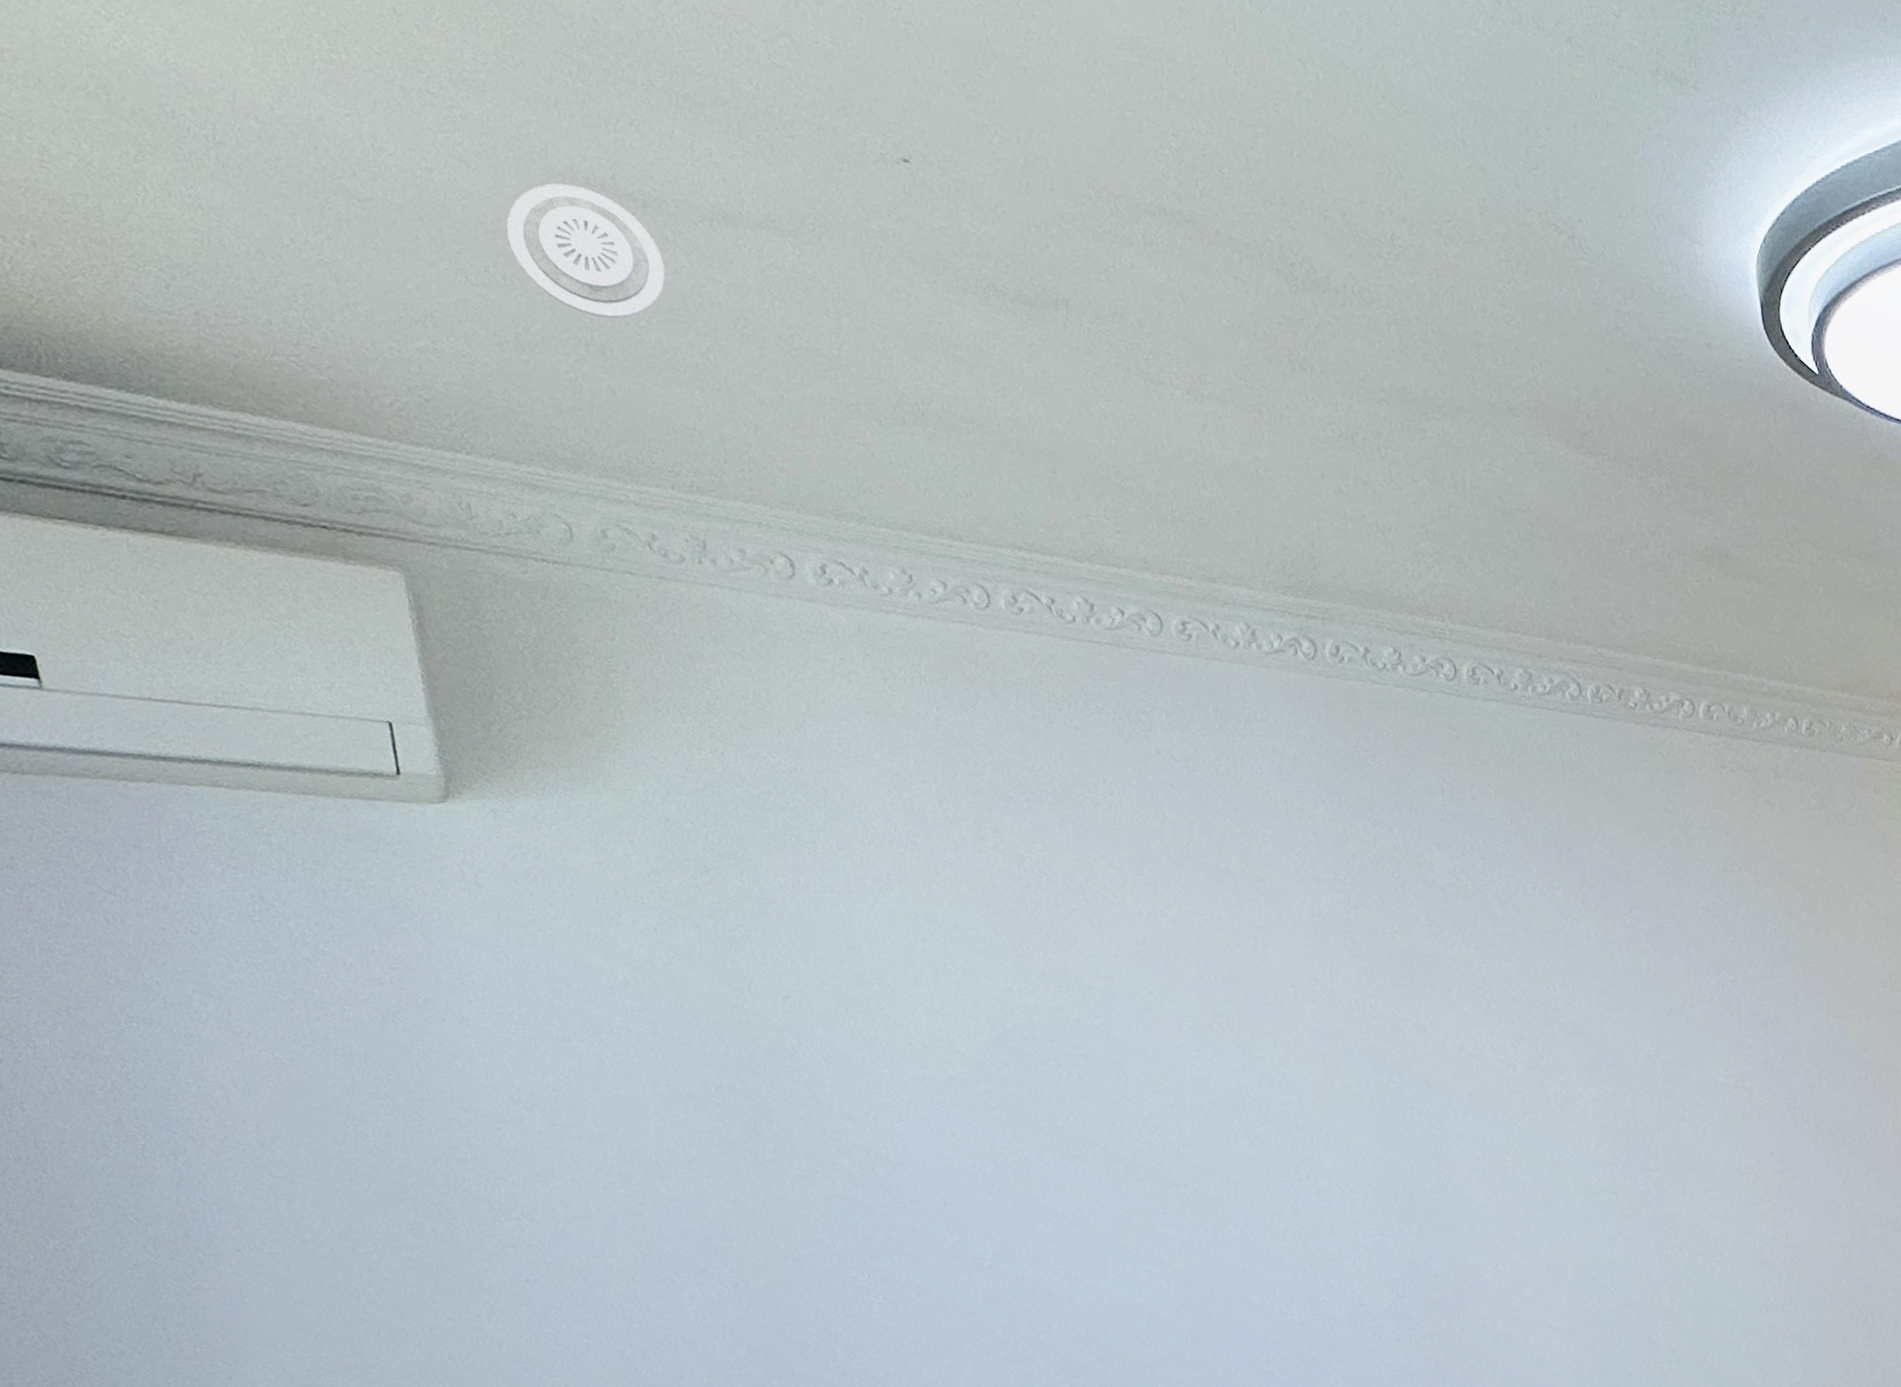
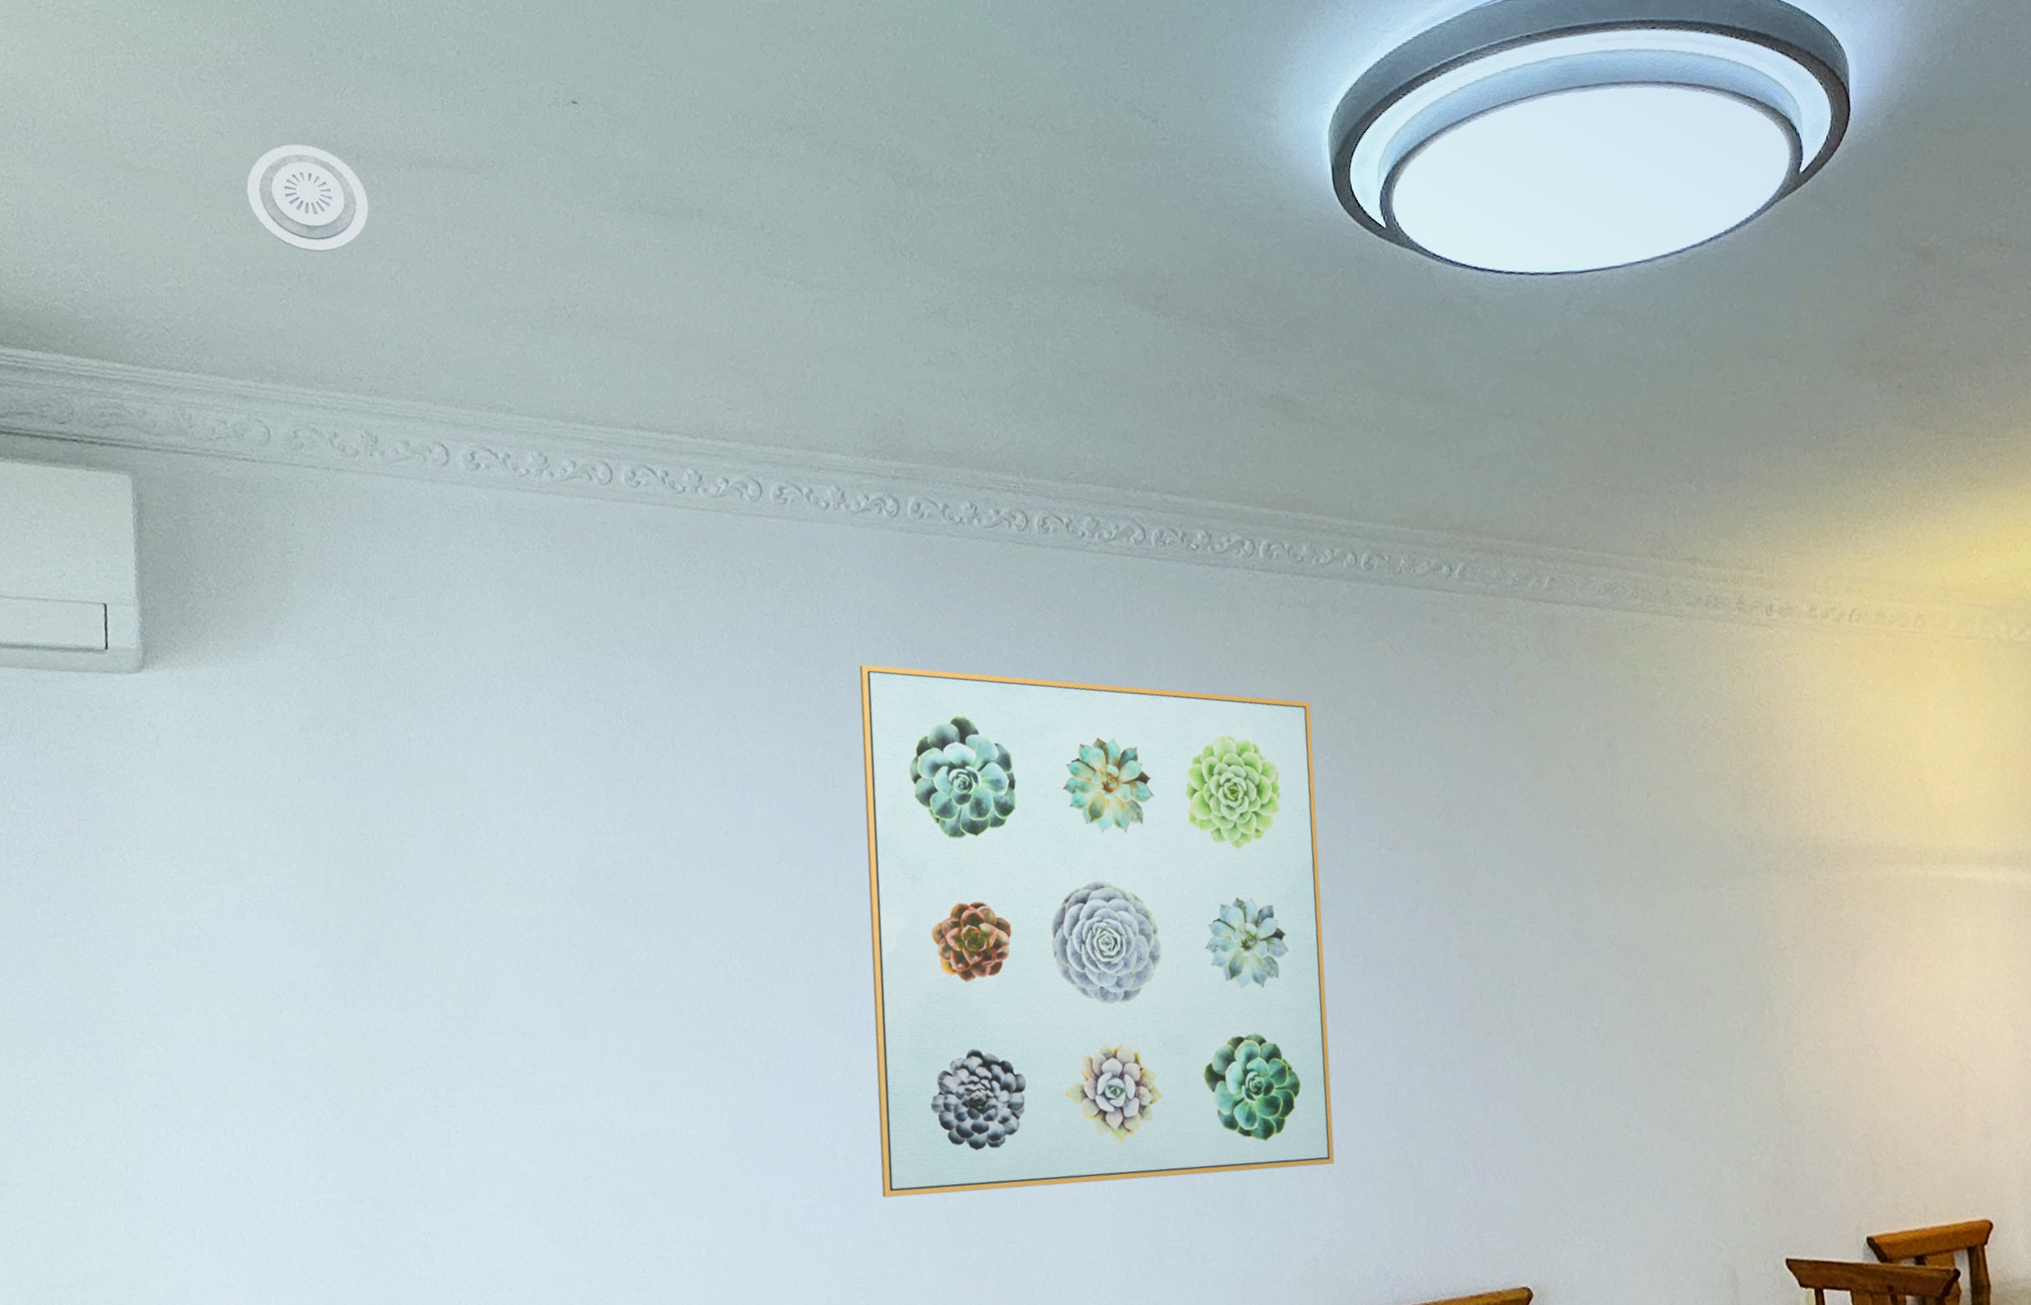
wall art: none [1284,817,1793,1362] -> present [859,664,1335,1198]

